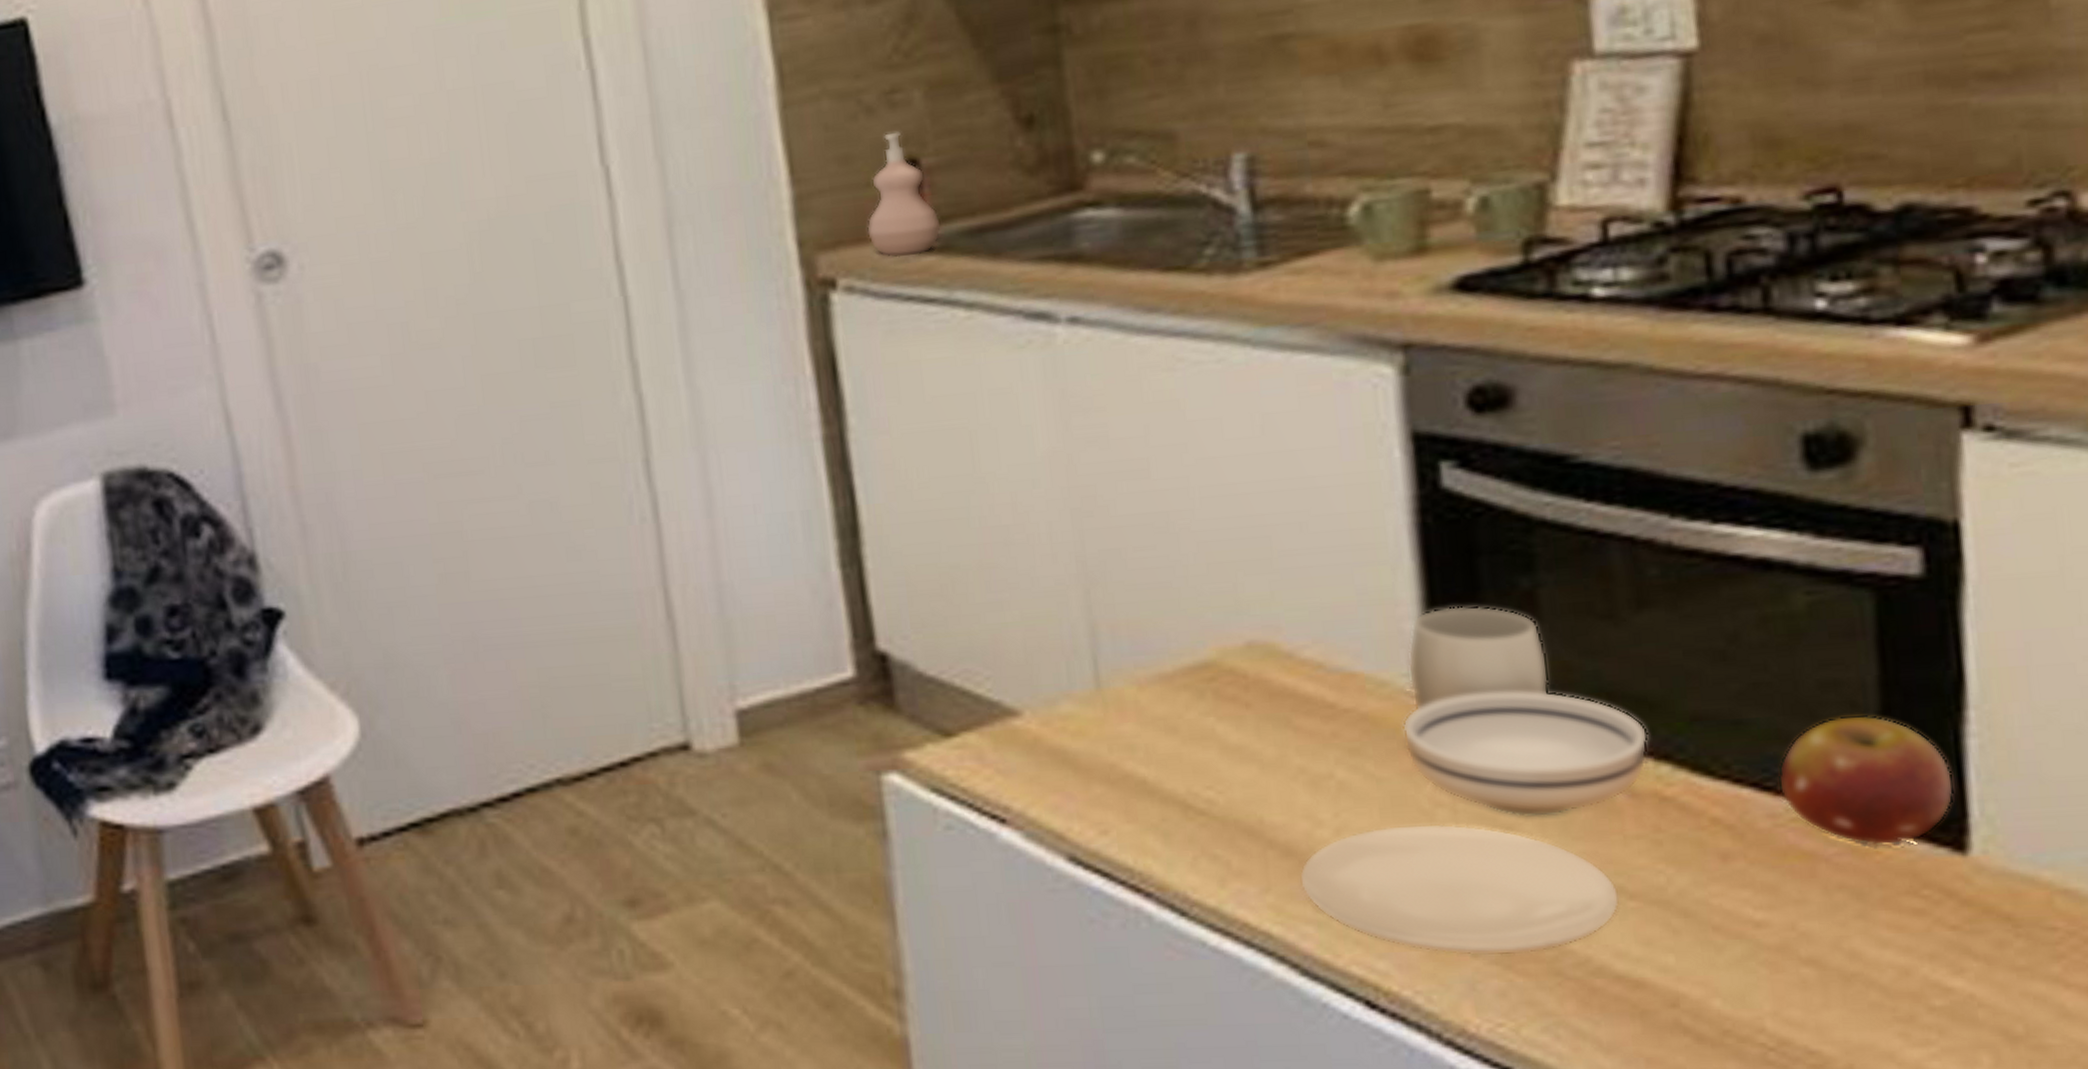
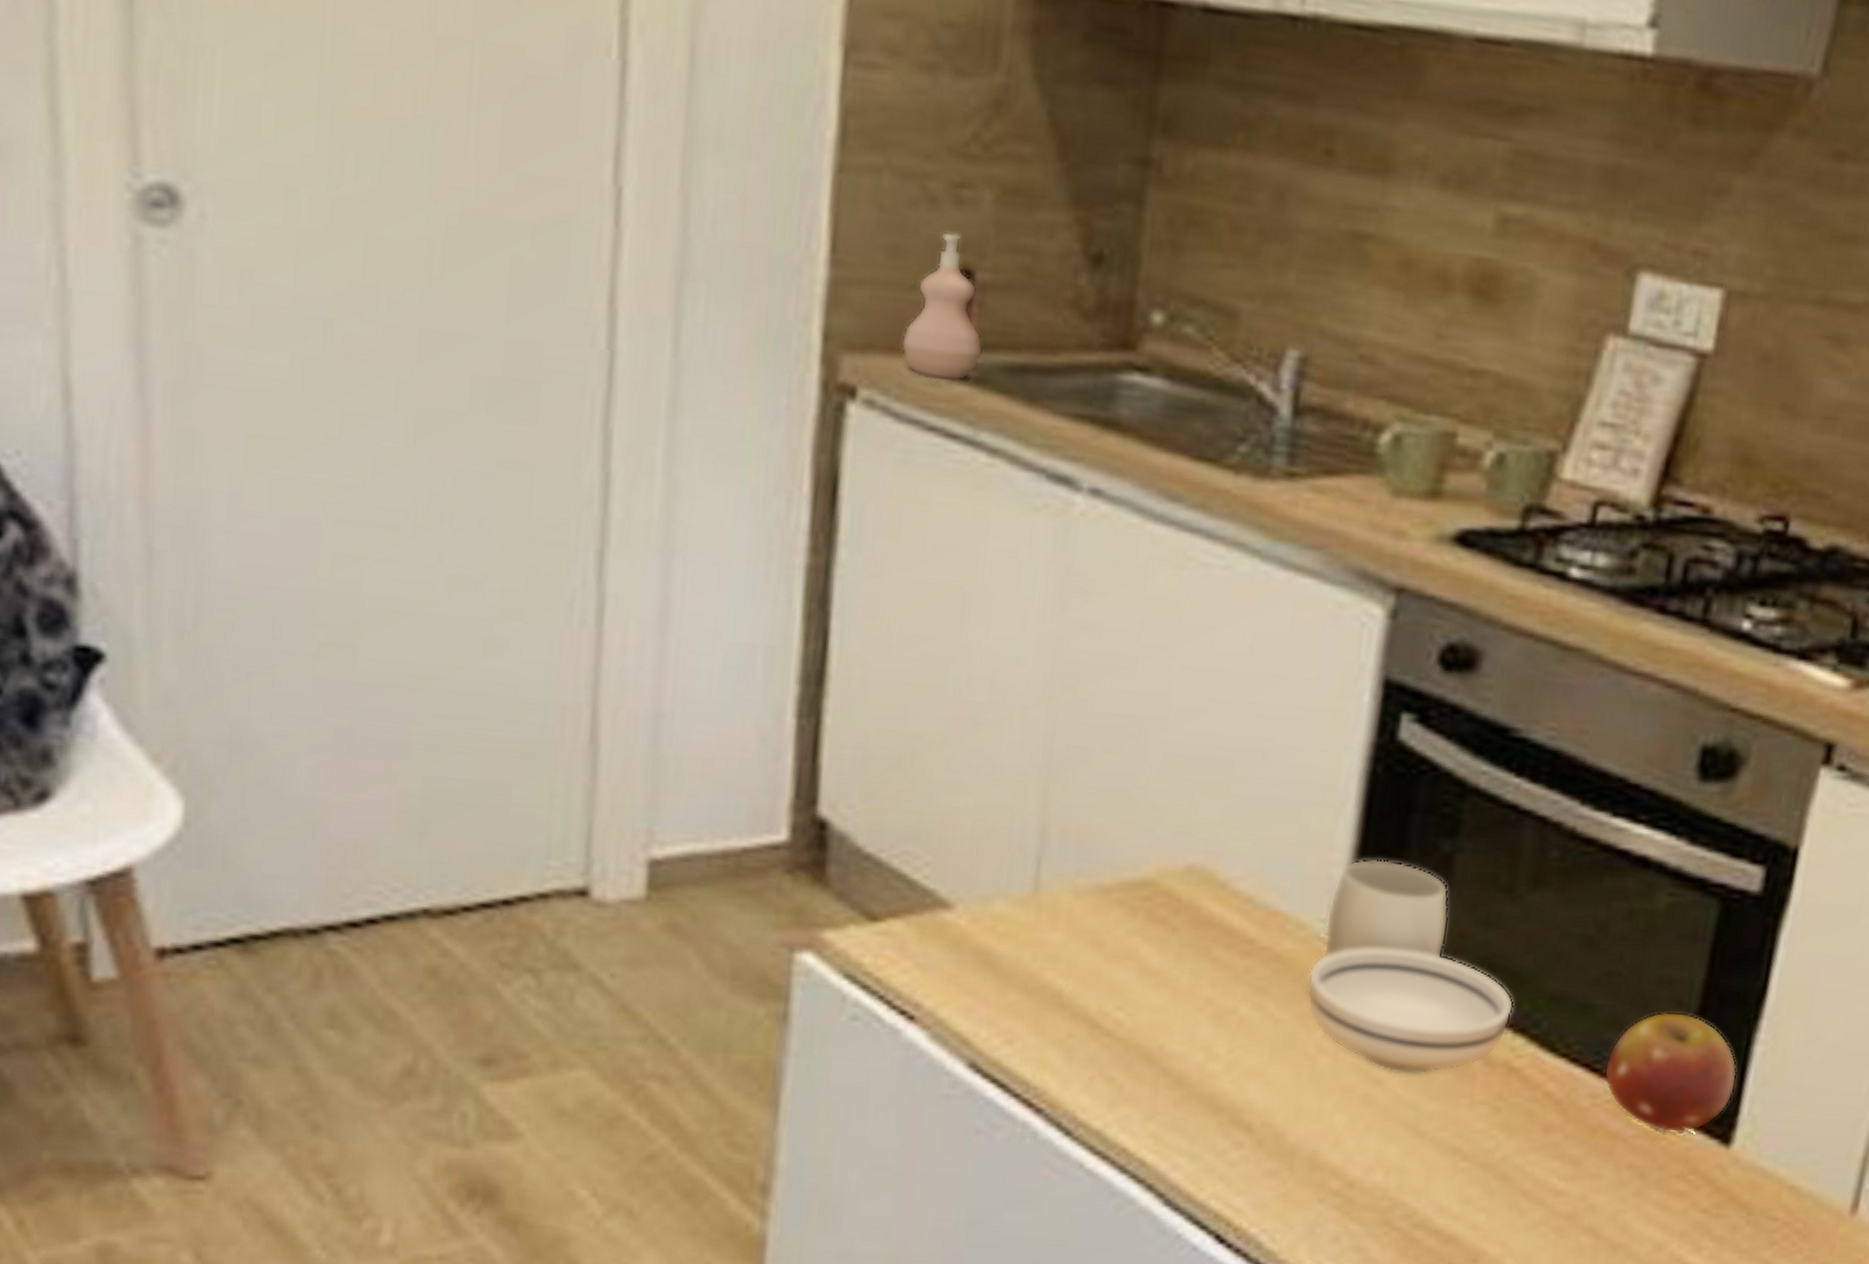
plate: present [1301,825,1619,955] -> none [1183,1068,1455,1202]

